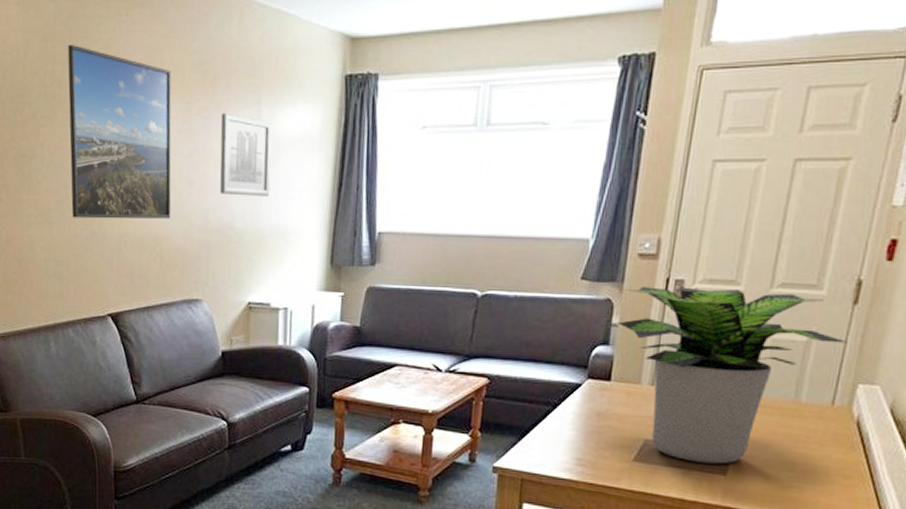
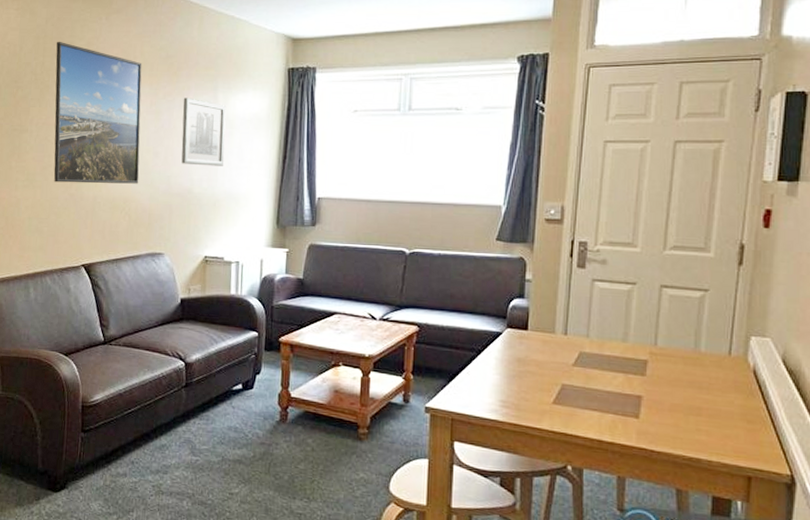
potted plant: present [618,286,847,464] -> none [531,247,737,408]

